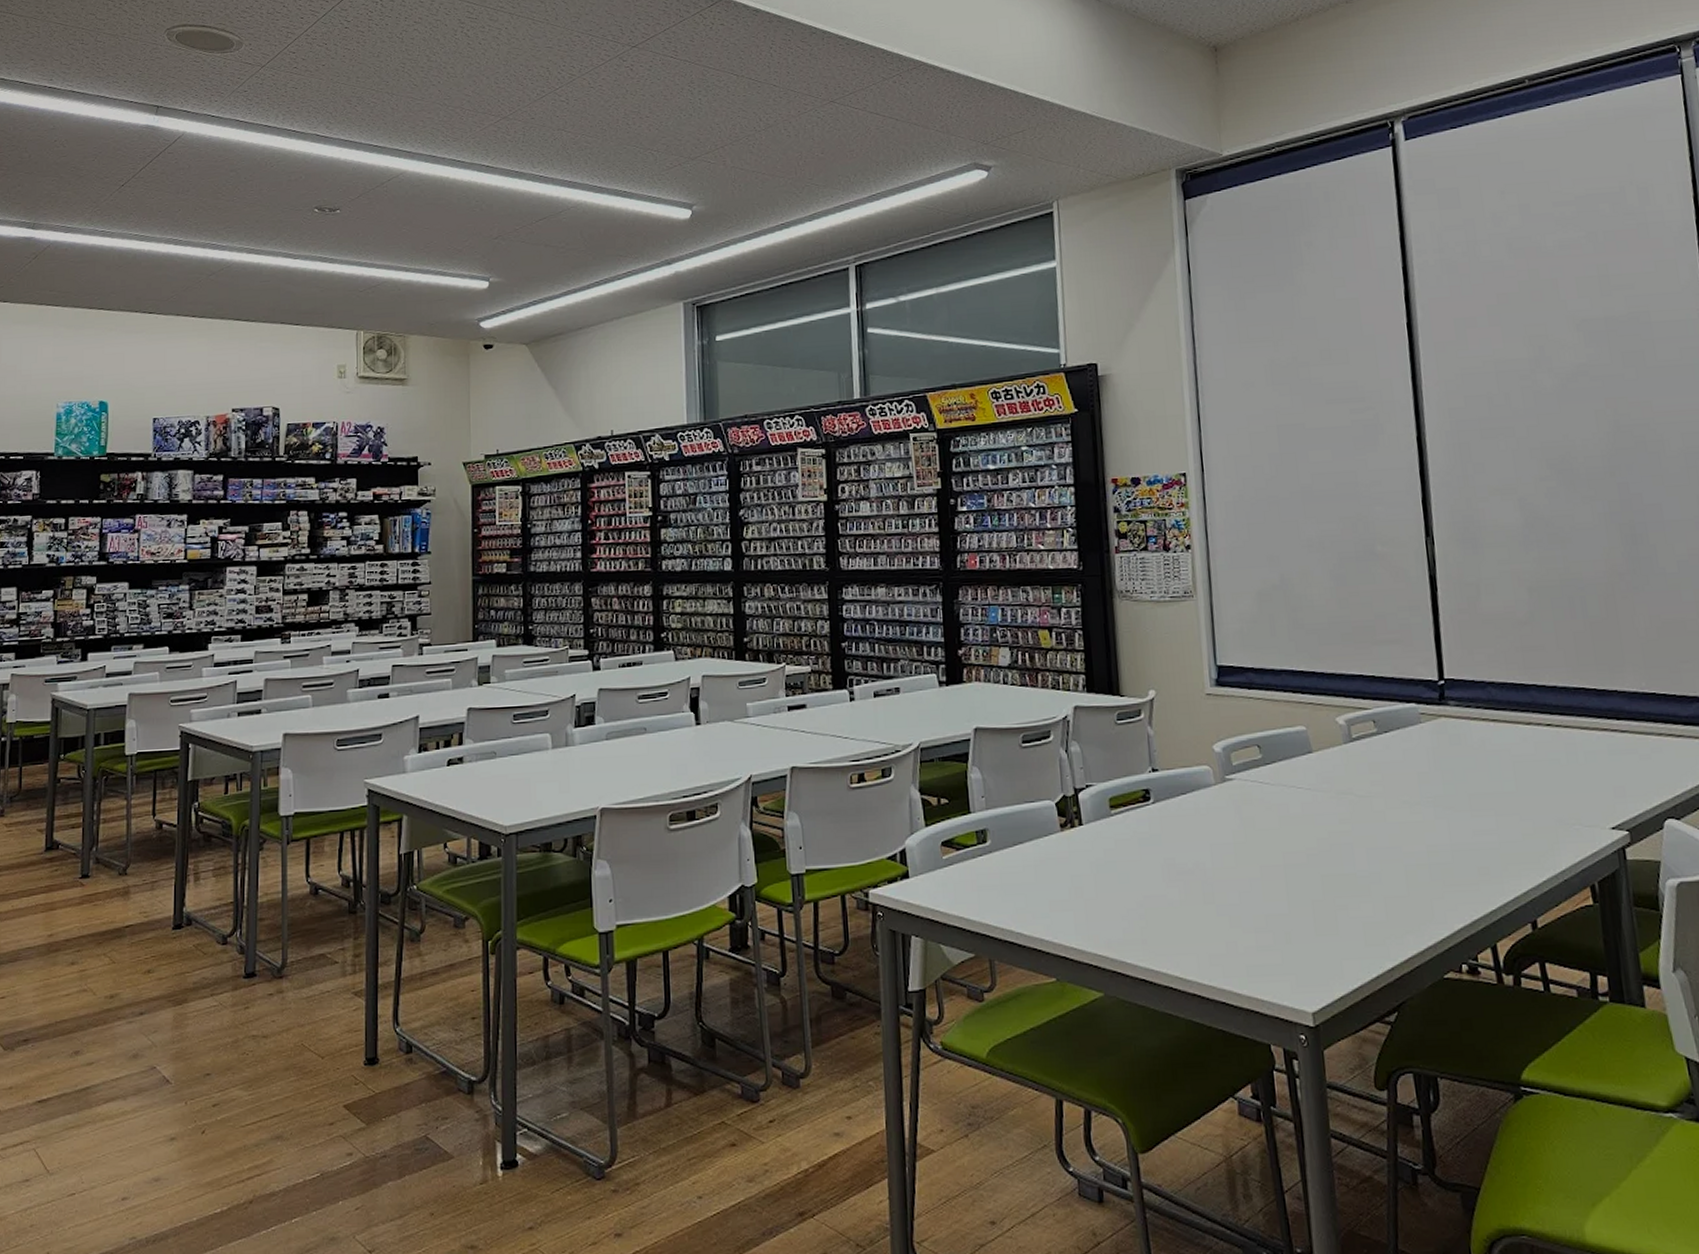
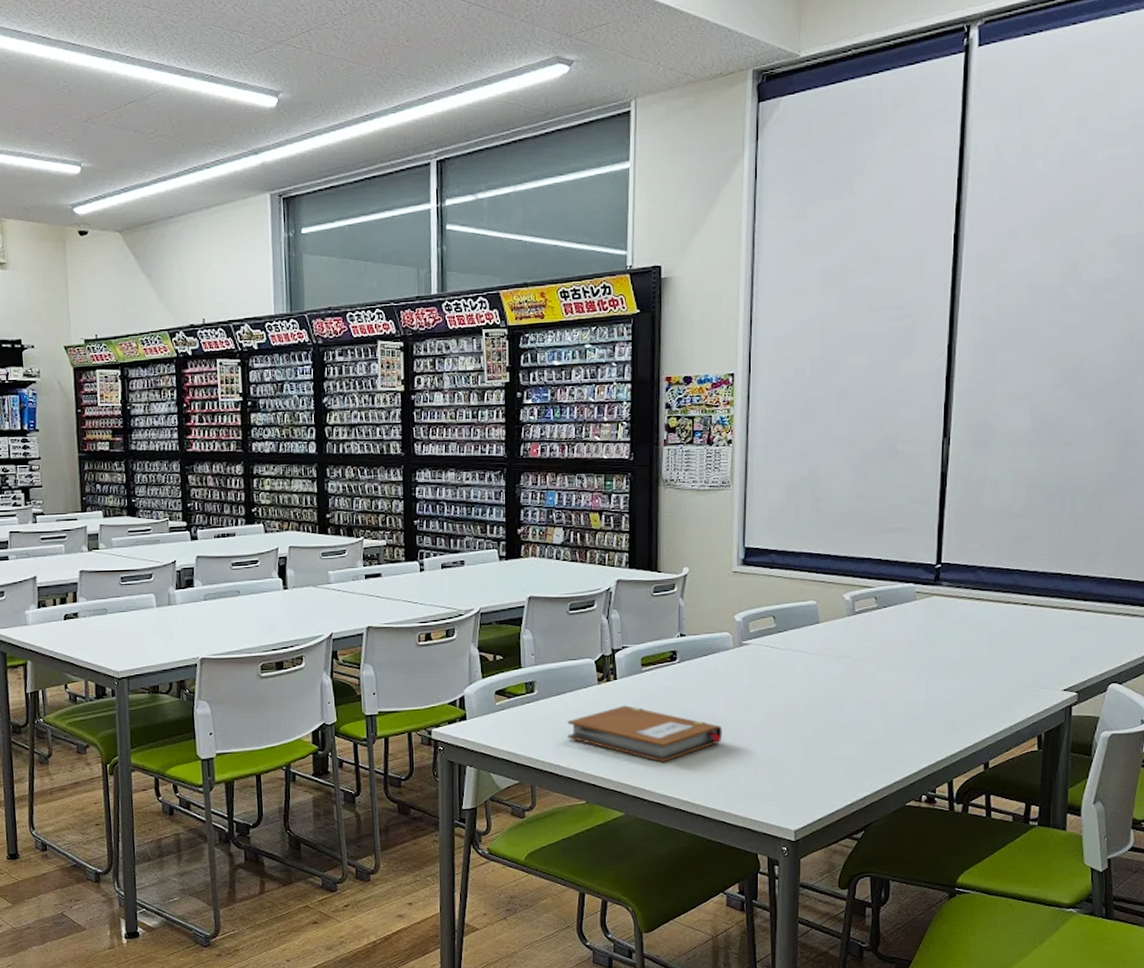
notebook: none [1028,857,1213,928] -> present [567,705,722,763]

